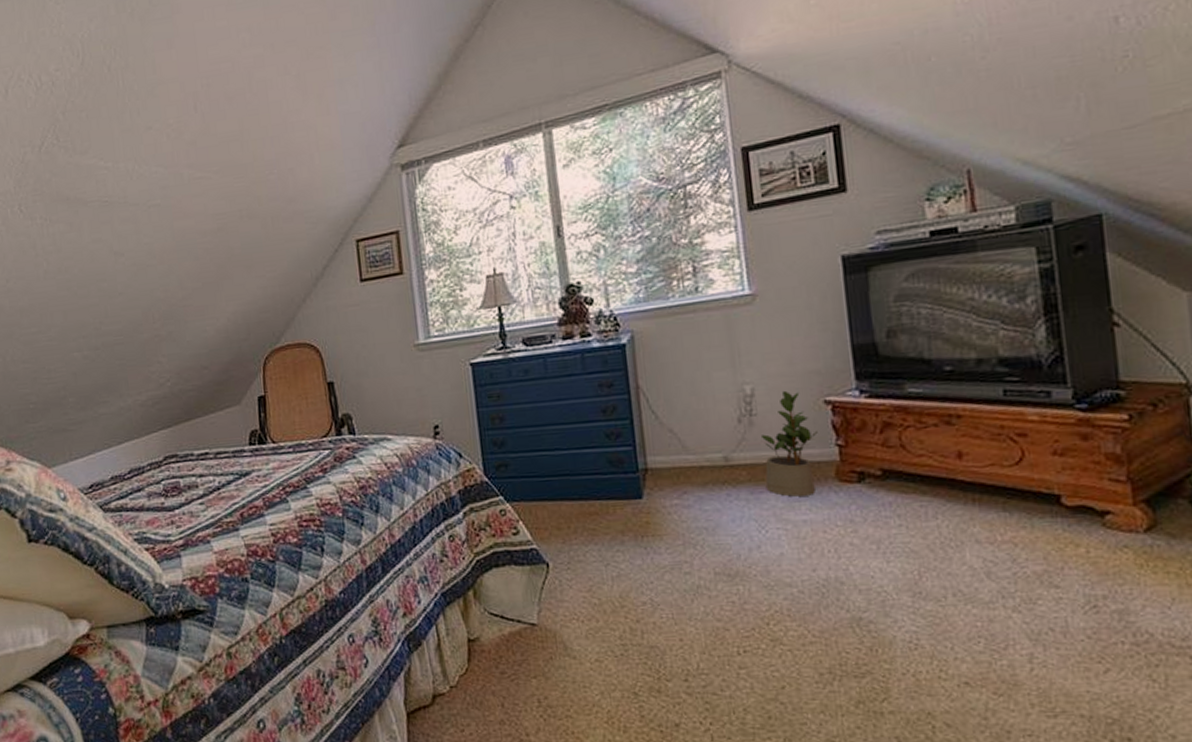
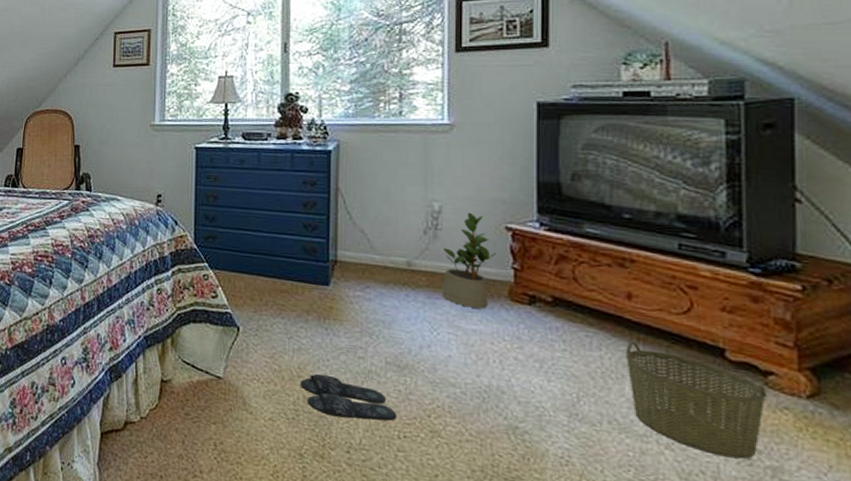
slippers: none [624,599,734,644] -> present [300,373,397,421]
basket: none [962,503,1107,609] -> present [626,341,768,459]

